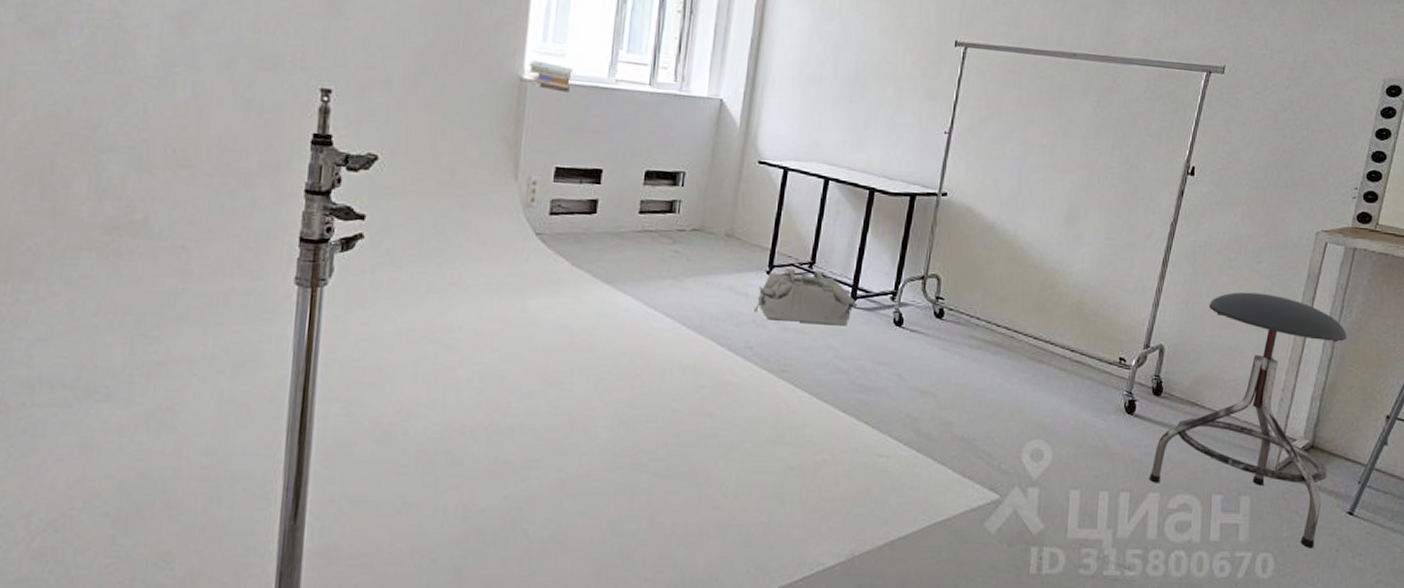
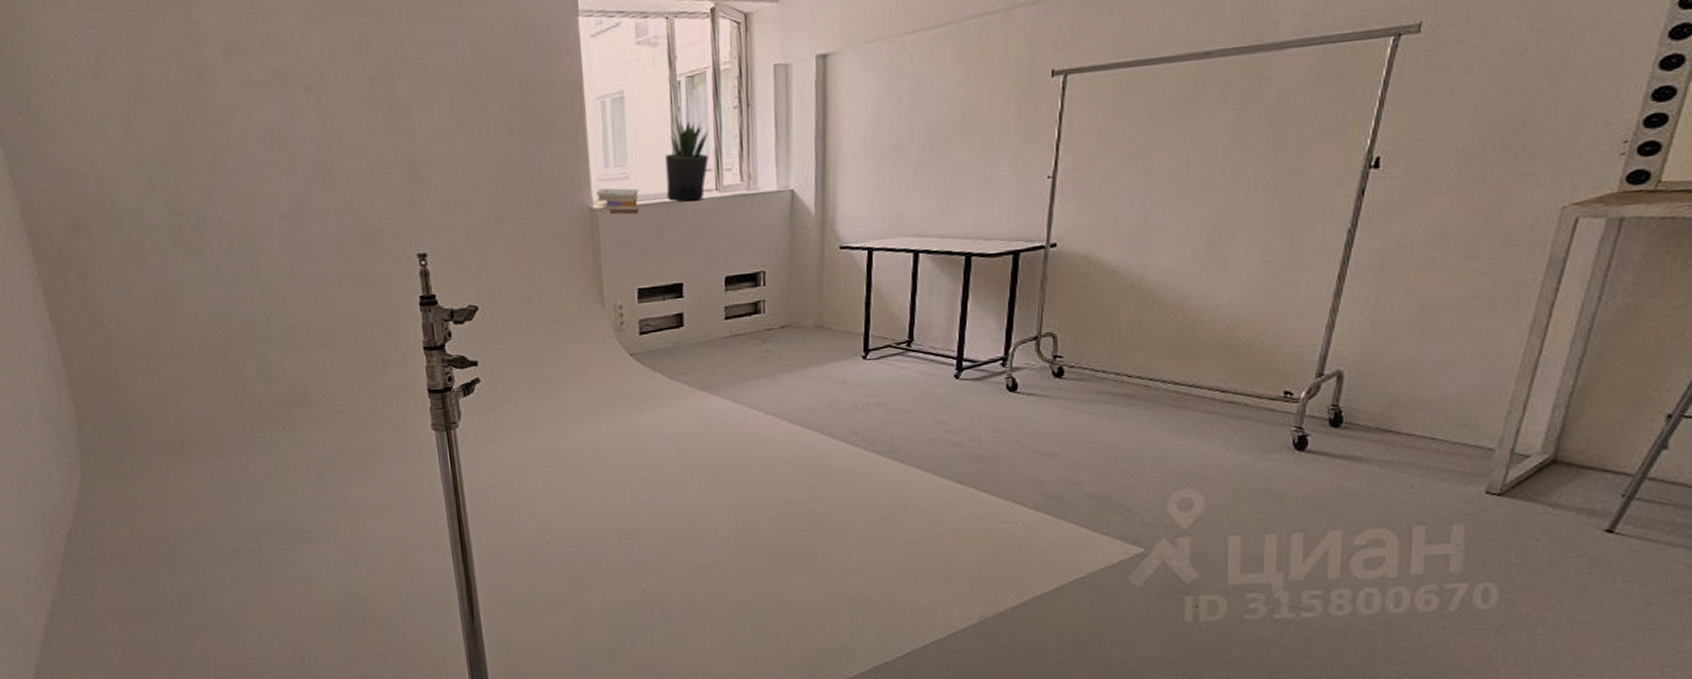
planter: none [600,7,651,92] -> present [665,116,709,202]
duffel bag: present [753,268,858,325] -> none [853,348,964,404]
stool: present [1149,292,1347,548] -> none [1328,292,1608,573]

